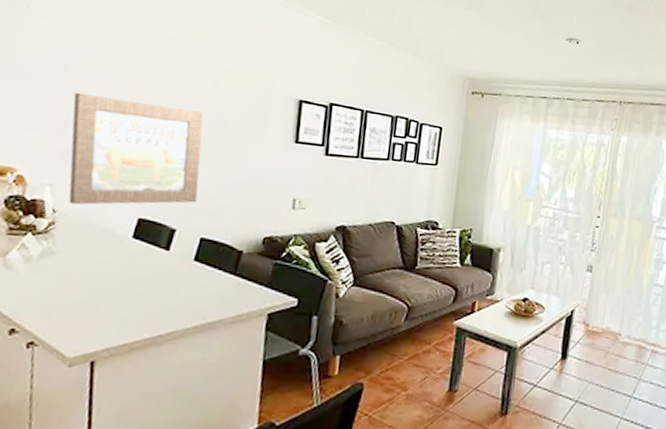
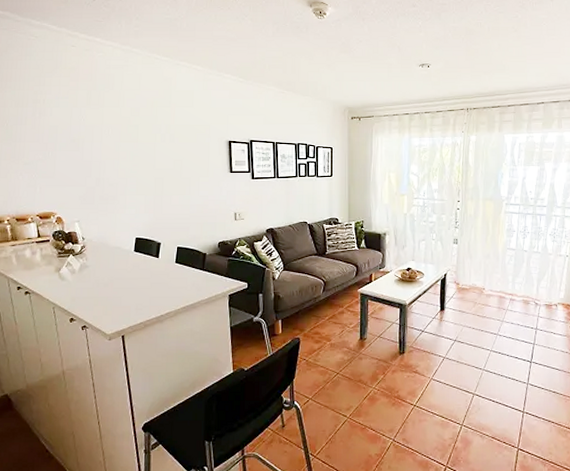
wall art: present [68,92,204,205] -> none [82,156,171,233]

